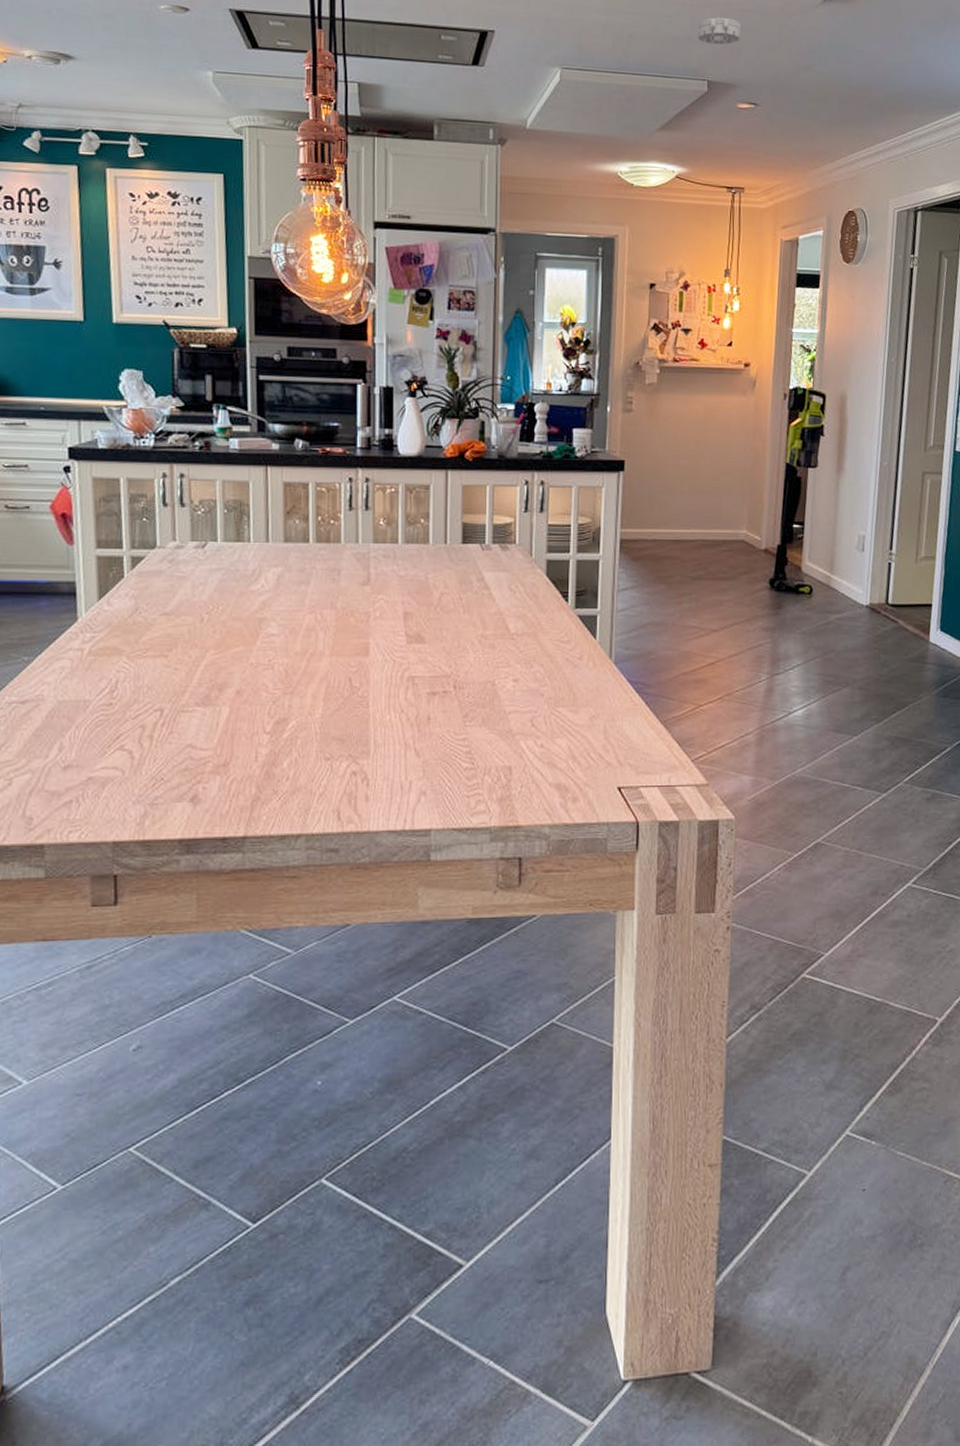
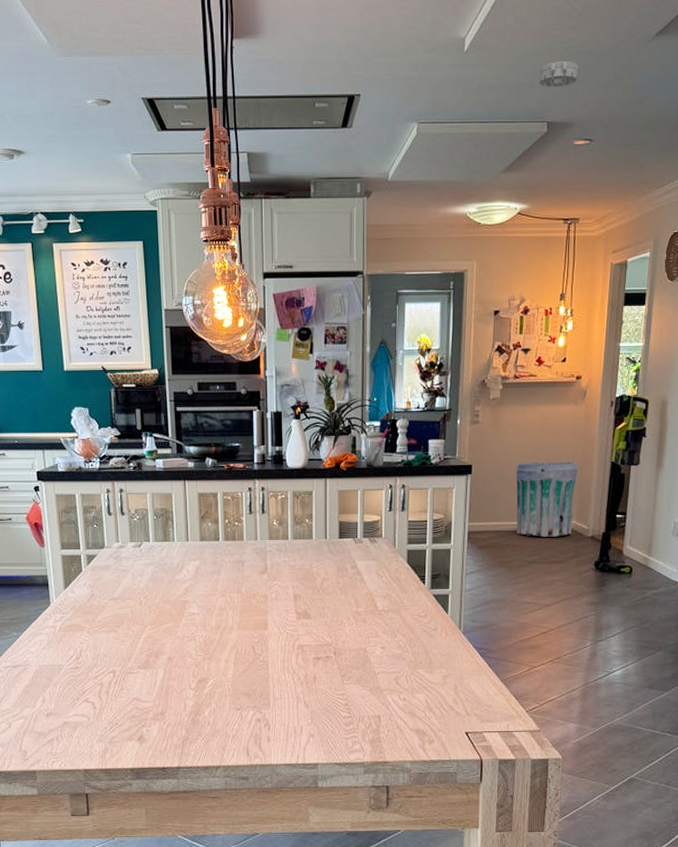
trash can: none [676,460,749,549] -> present [516,461,578,537]

